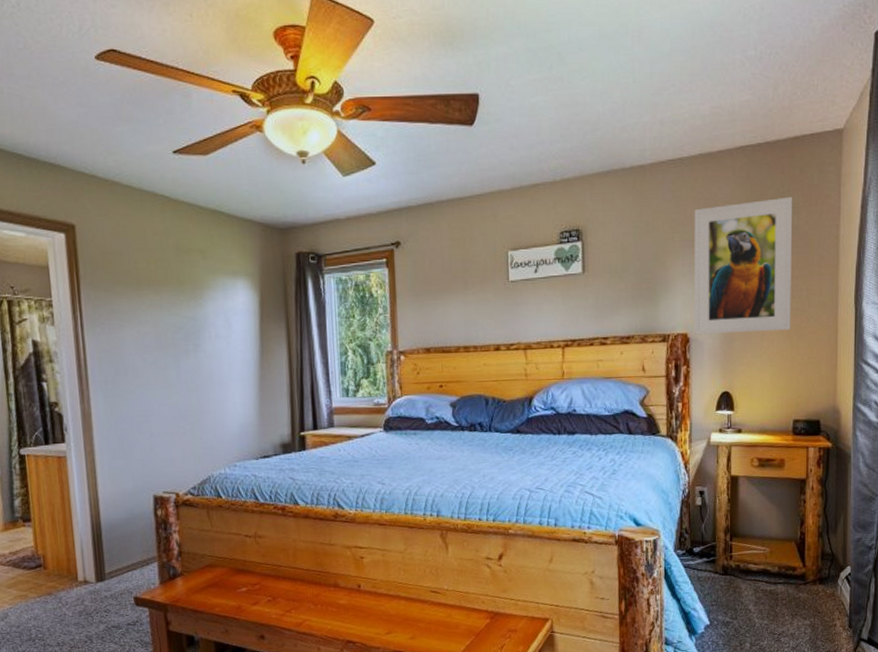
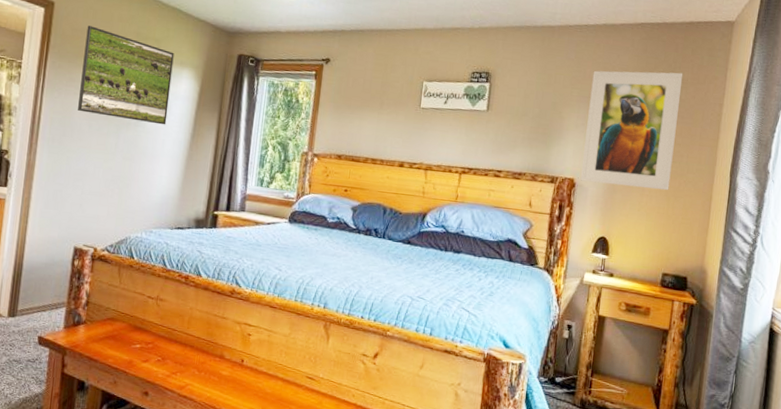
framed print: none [118,246,229,346] -> present [78,25,174,125]

